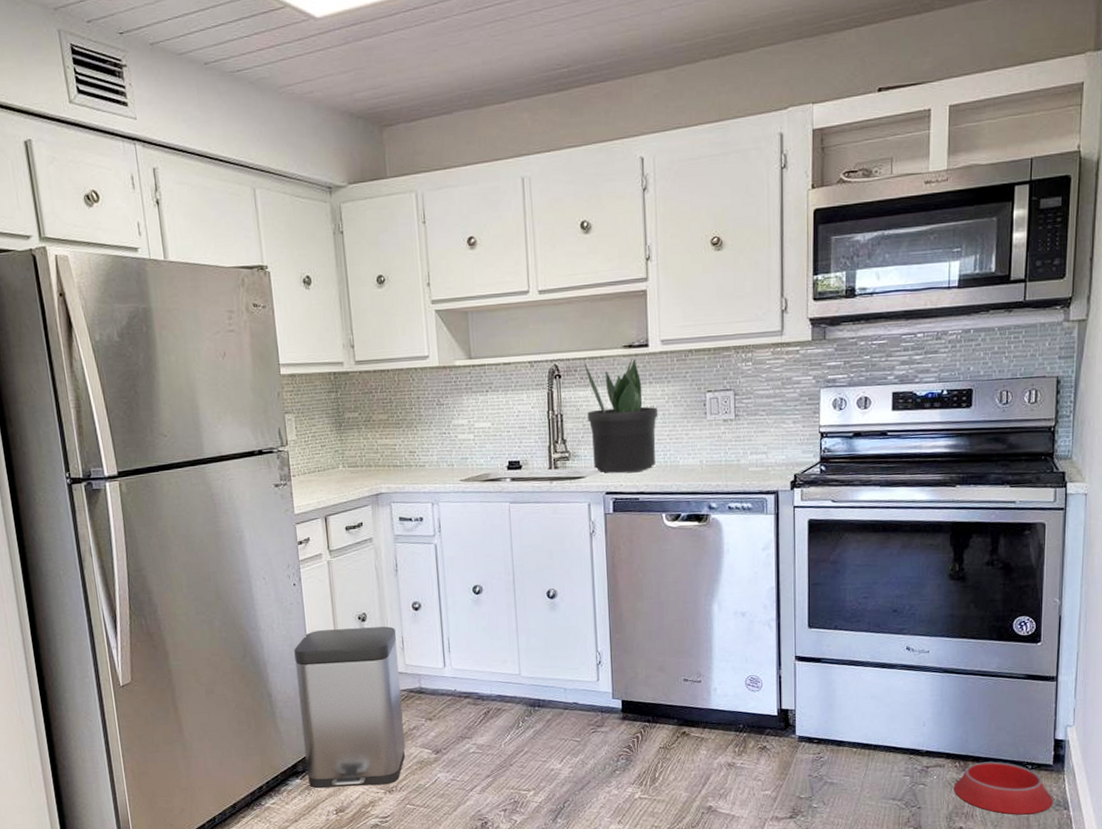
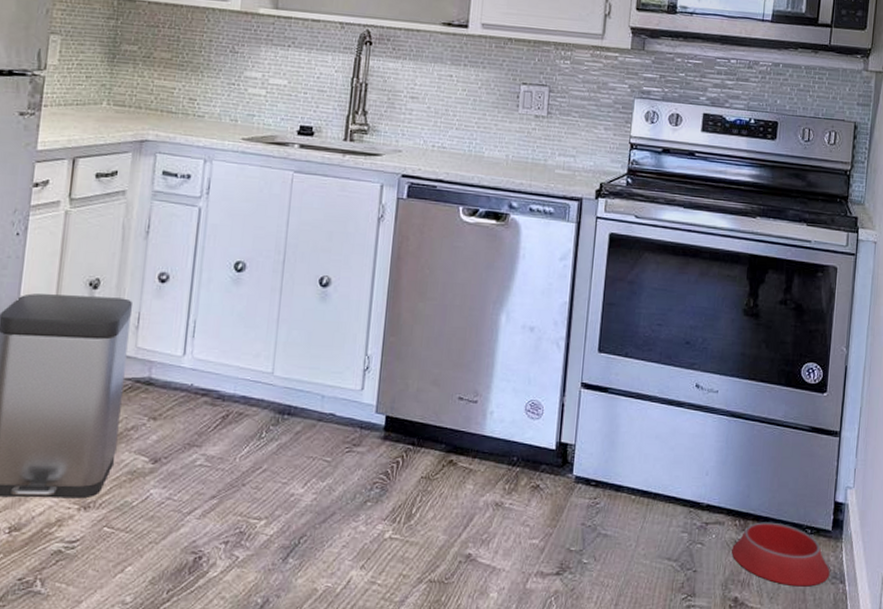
planter: present [582,358,659,474] -> none [393,30,470,158]

